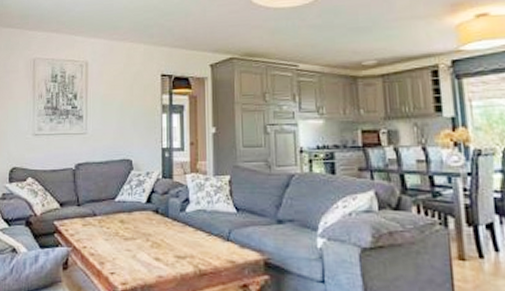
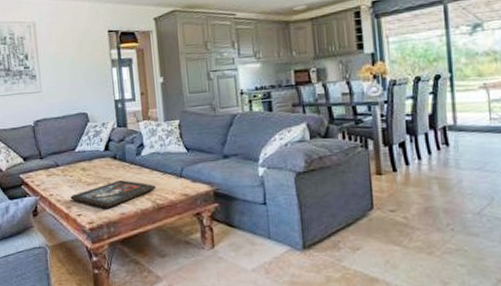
religious icon: none [105,238,200,268] -> present [70,180,157,208]

